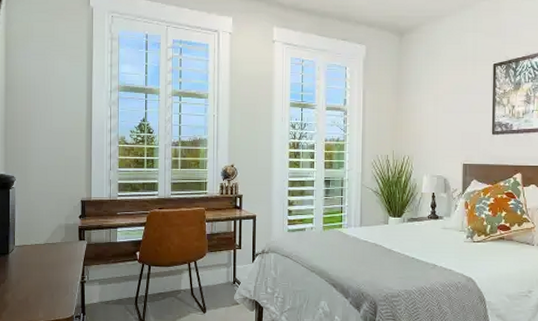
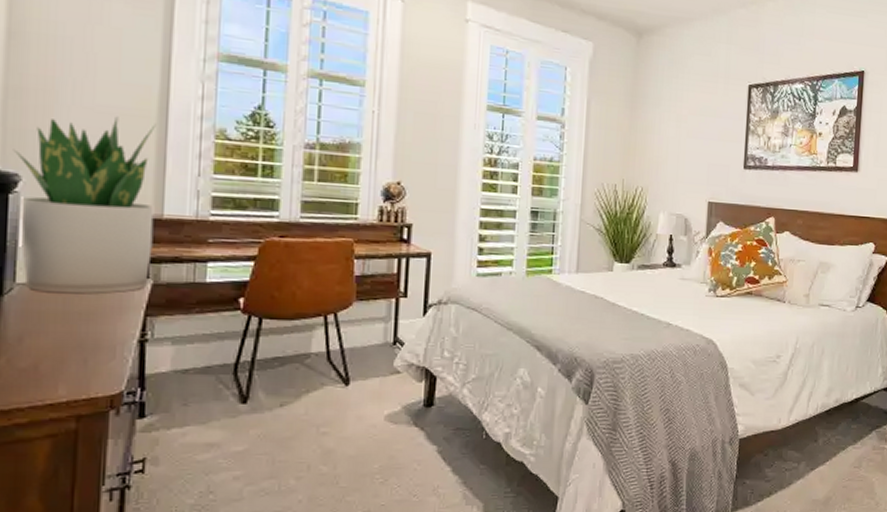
planter: none [11,134,86,252] -> present [13,116,156,295]

